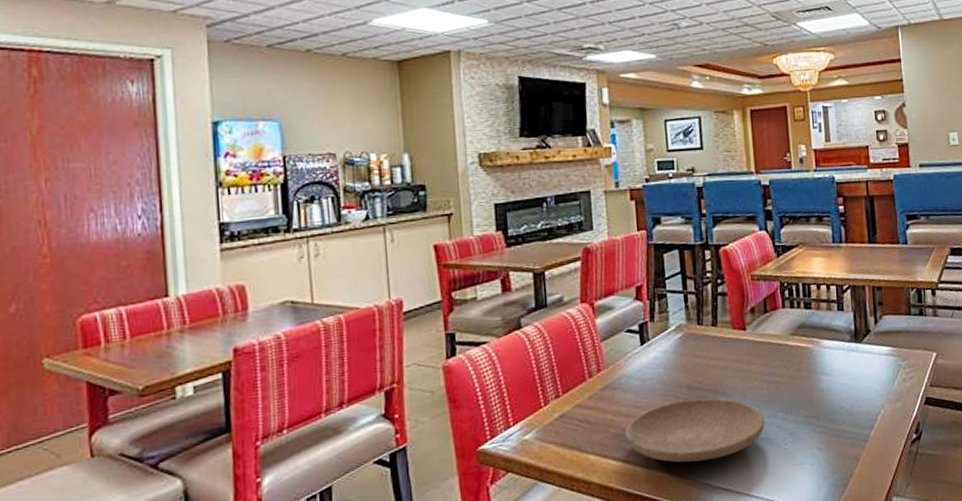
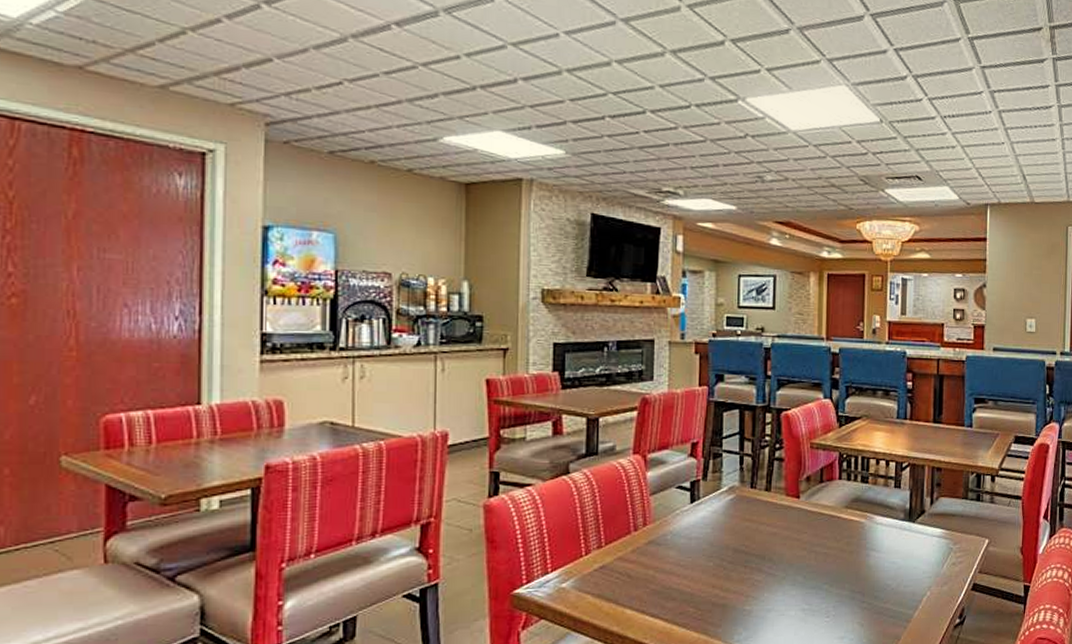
plate: present [624,398,765,463] -> none [665,562,809,626]

